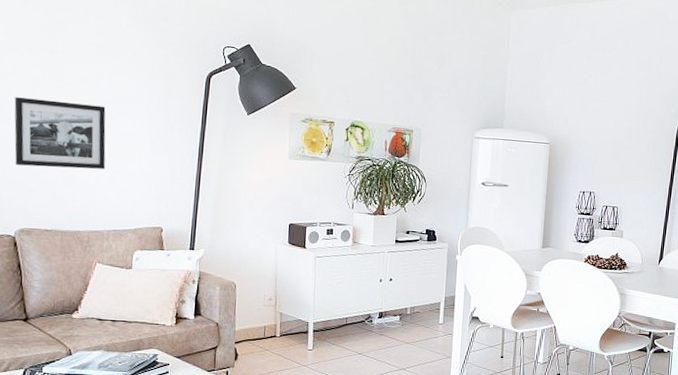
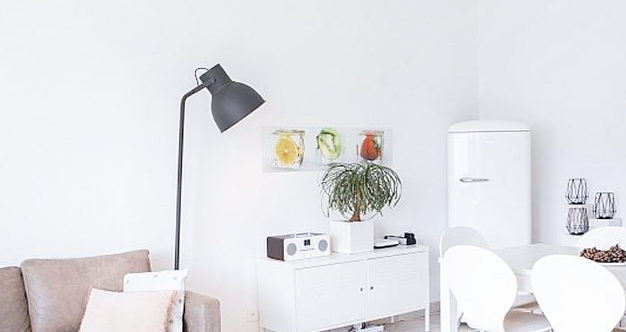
picture frame: present [14,97,106,169] -> none [15,137,95,200]

